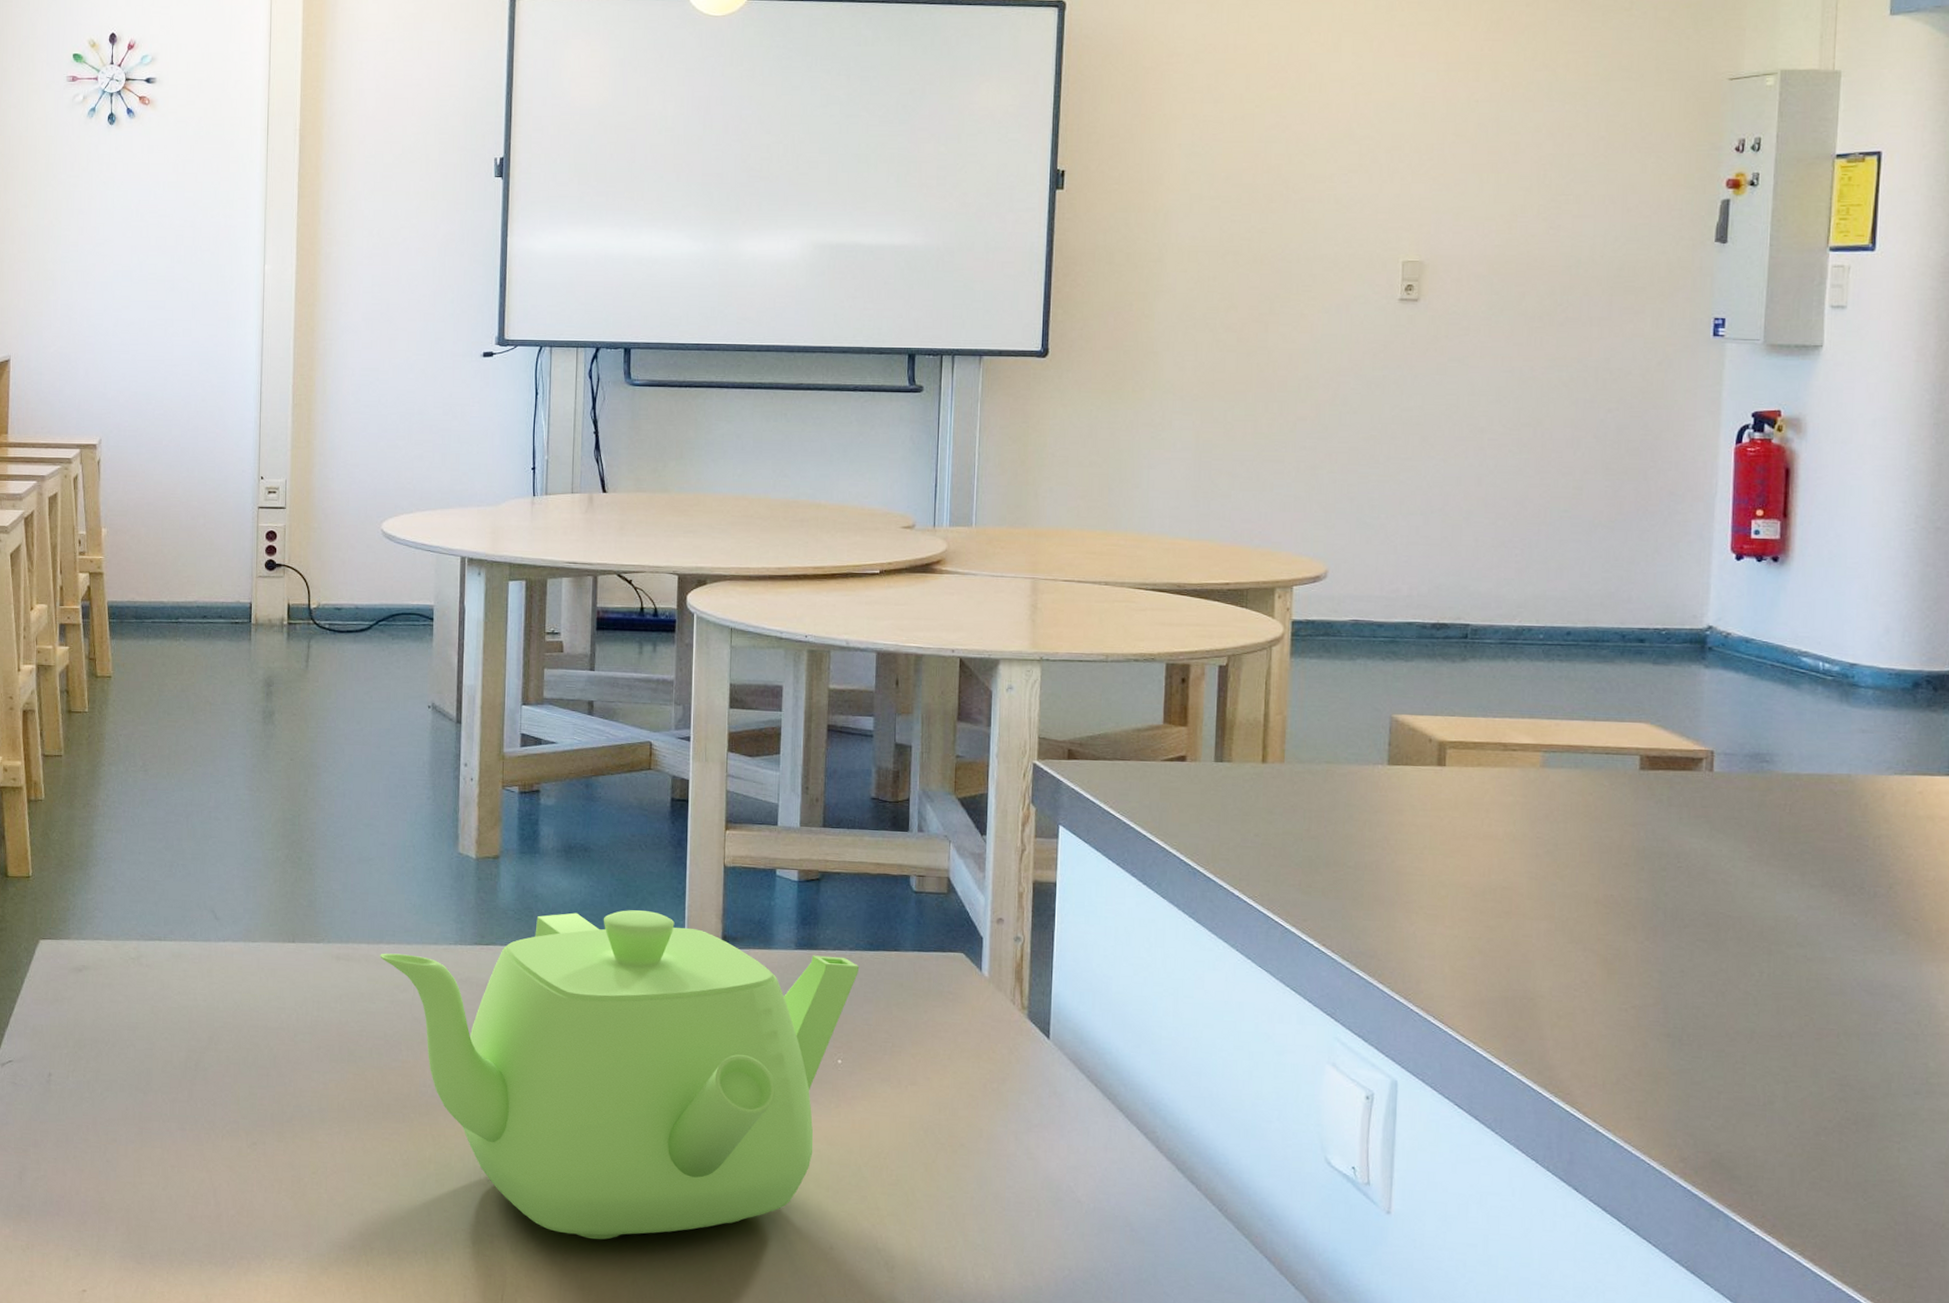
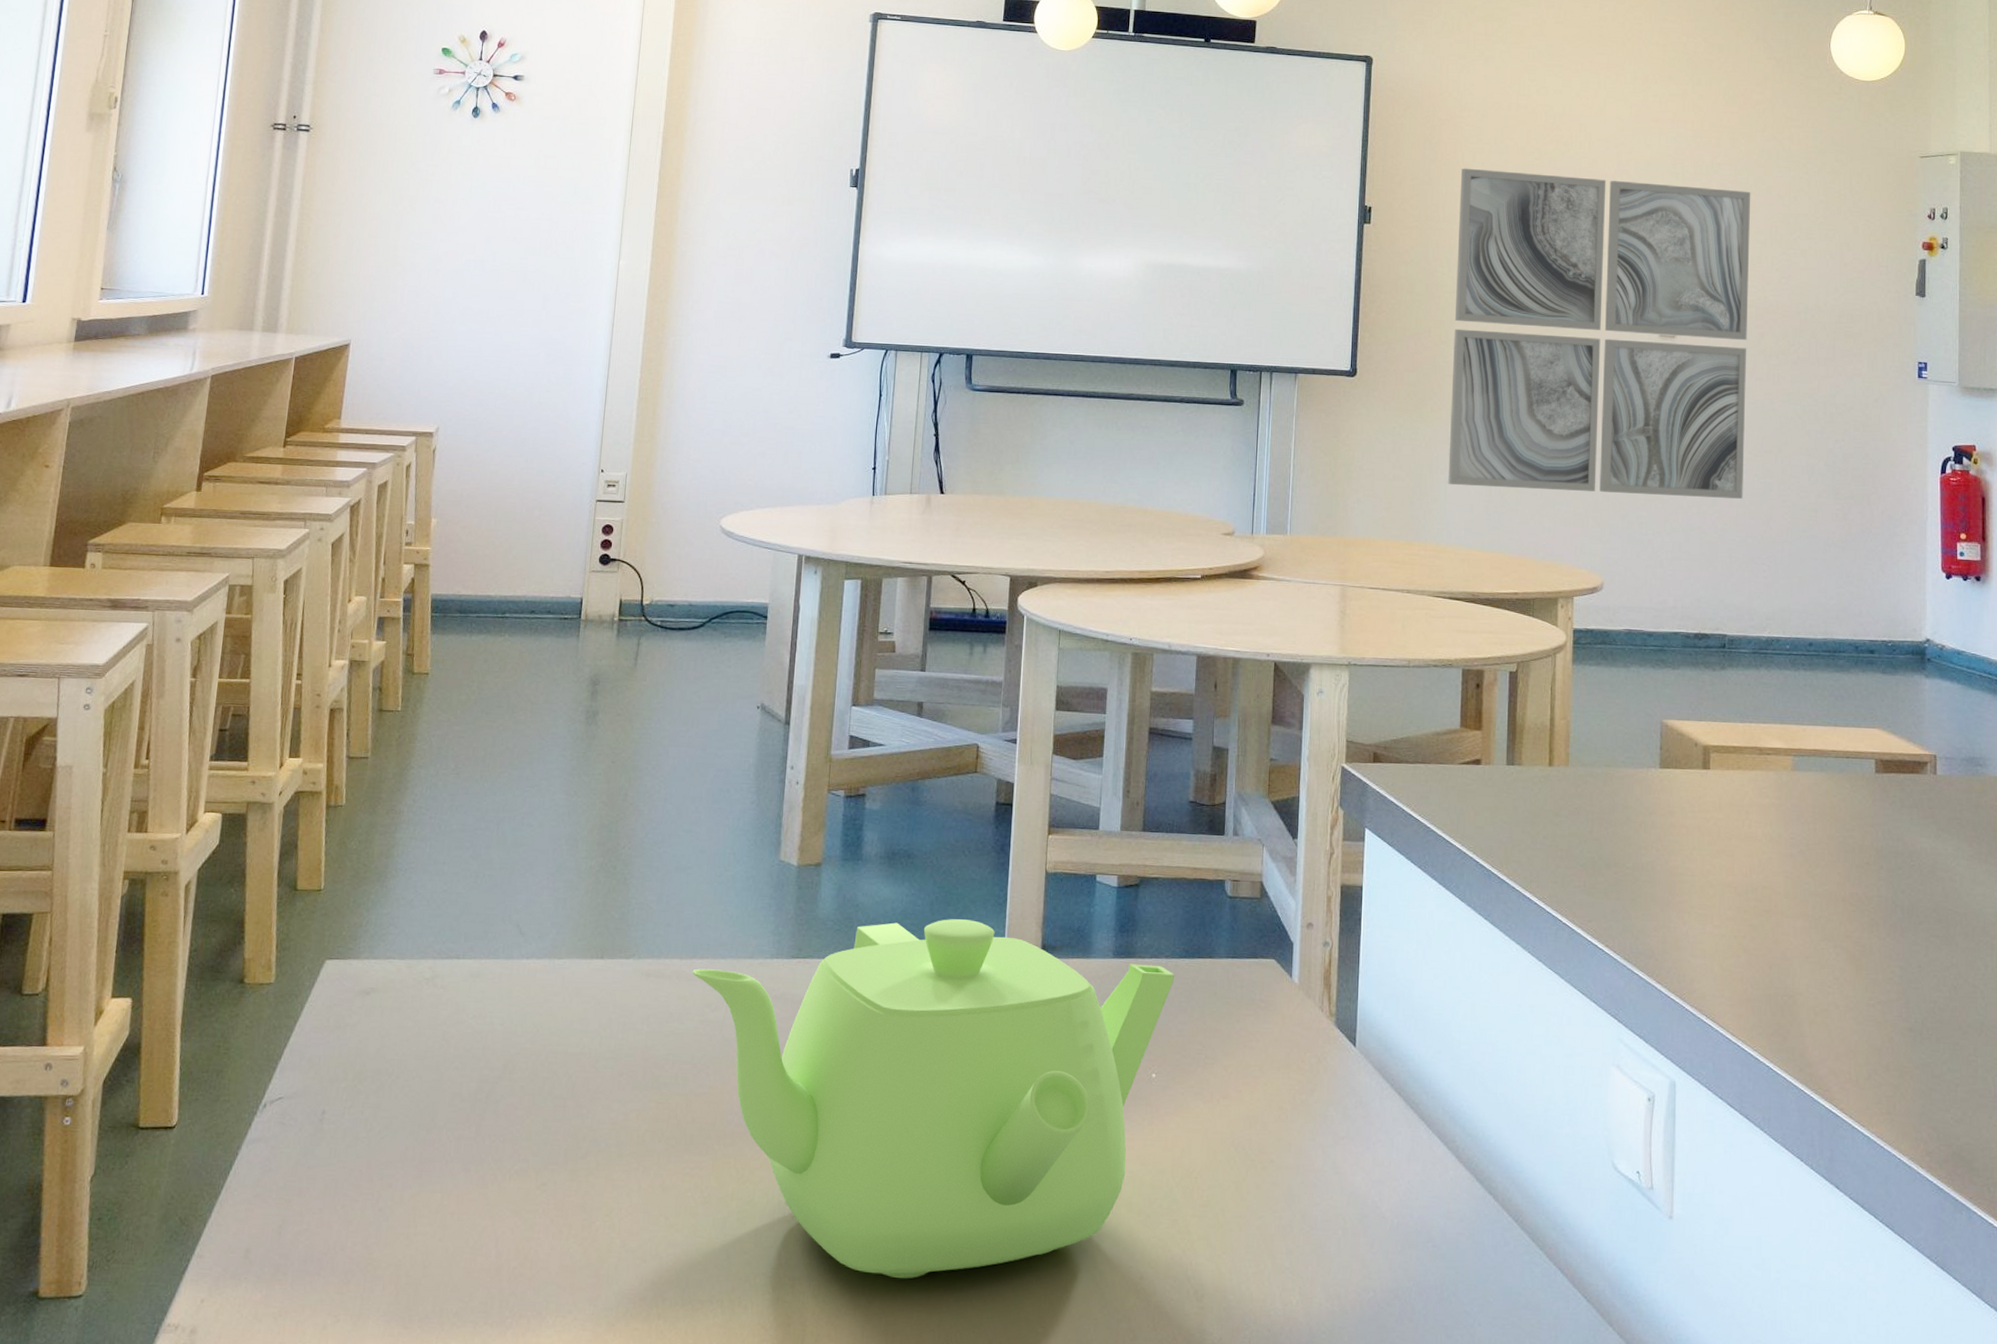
wall art: none [1151,121,1515,477] -> present [1448,168,1751,499]

